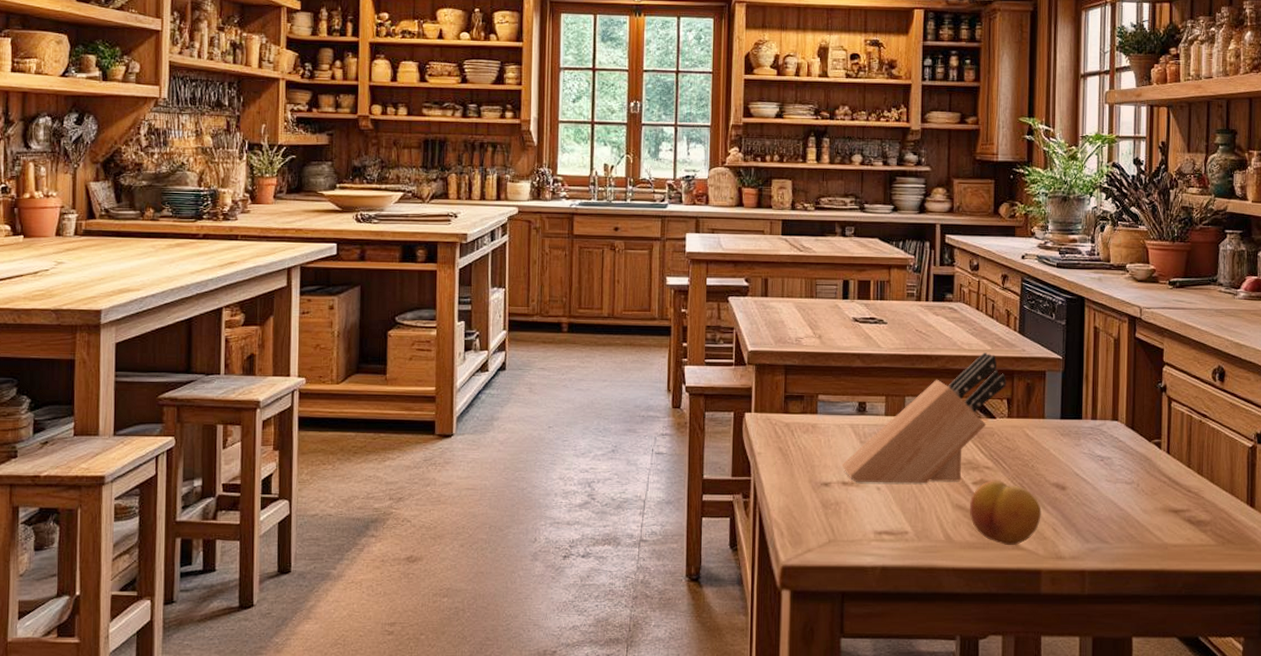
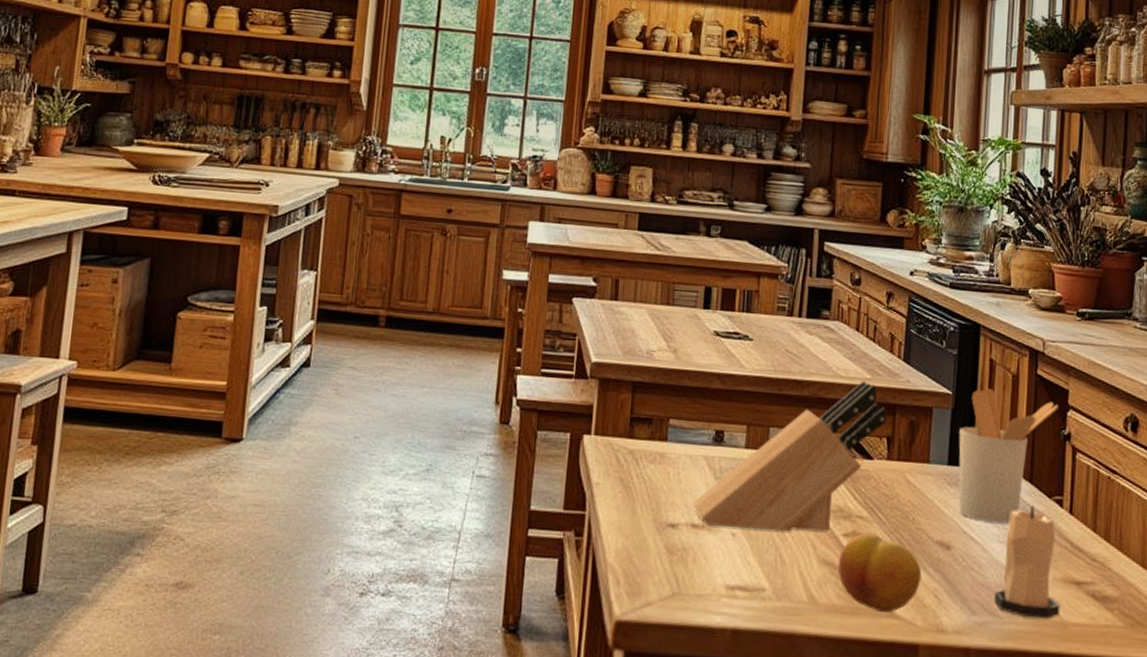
utensil holder: none [1069,352,1155,465] -> present [959,388,1058,524]
candle: none [1104,449,1161,543] -> present [994,506,1061,619]

